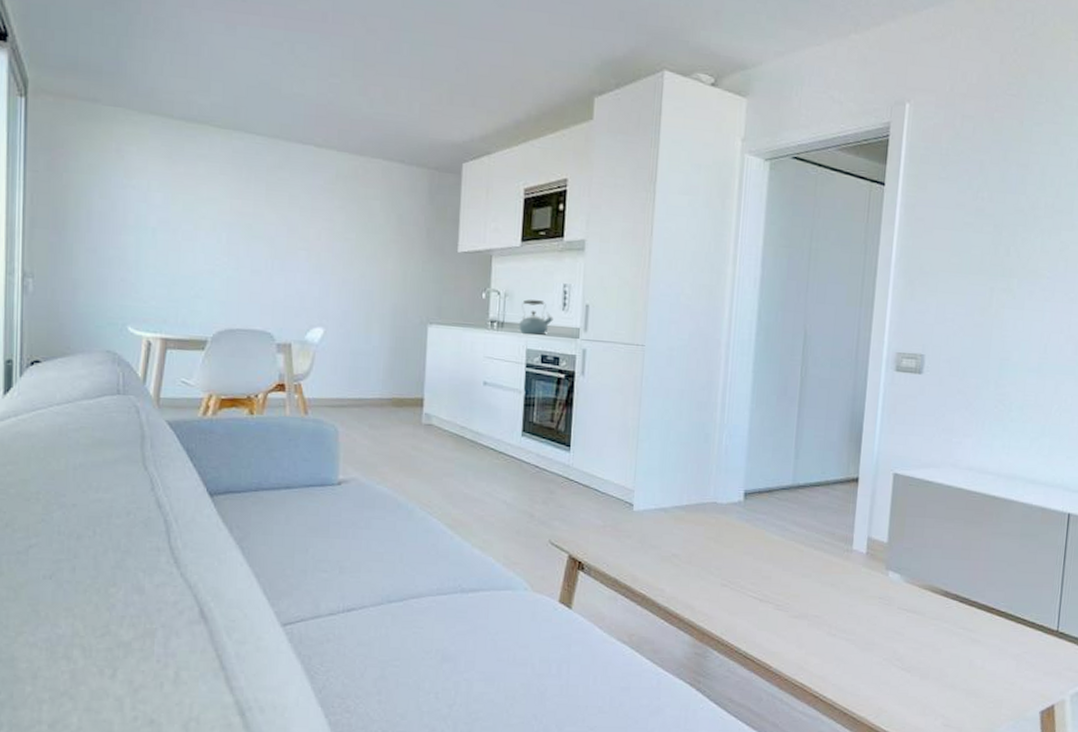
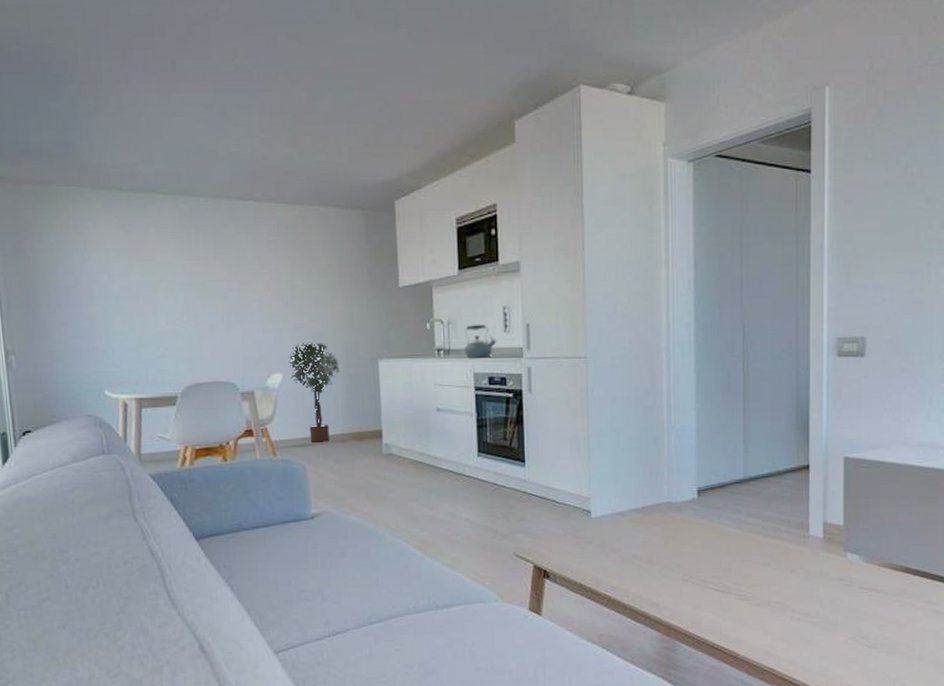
potted tree: none [332,298,386,405] -> present [288,342,340,443]

